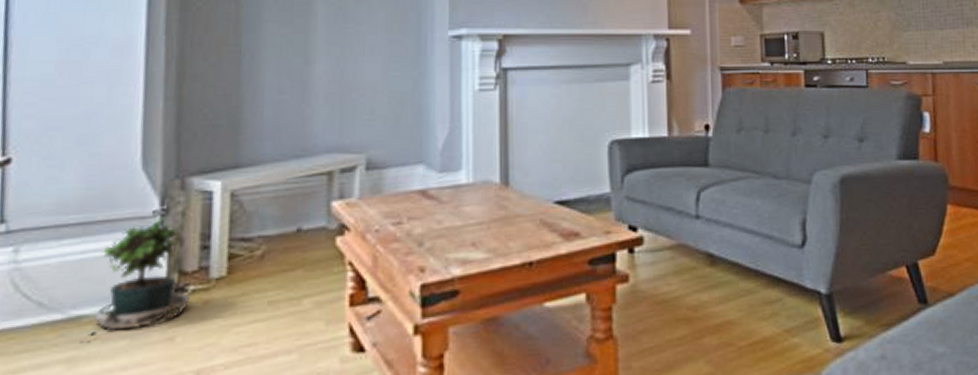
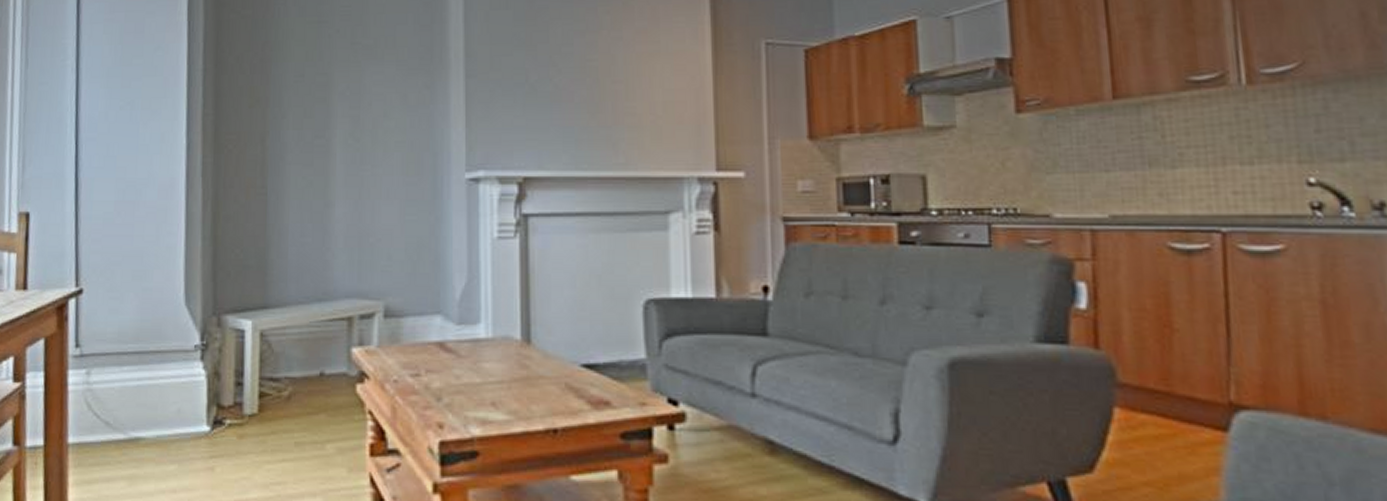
potted plant: present [78,217,189,342] -> none [137,352,226,462]

